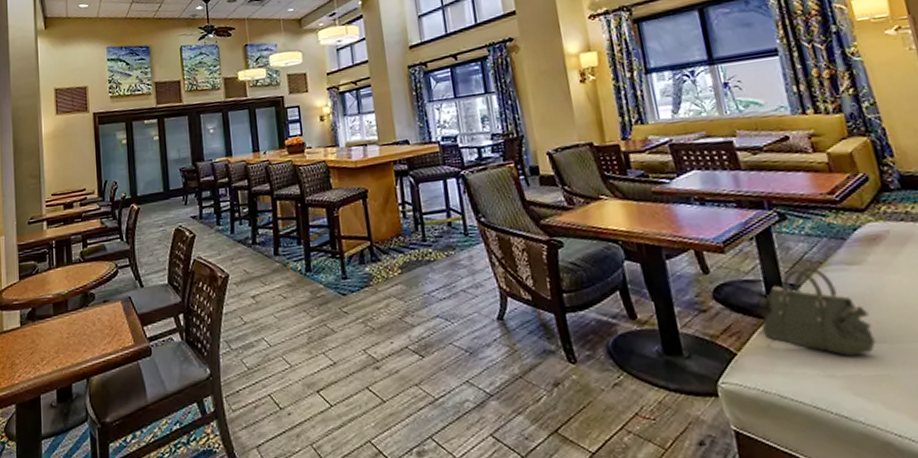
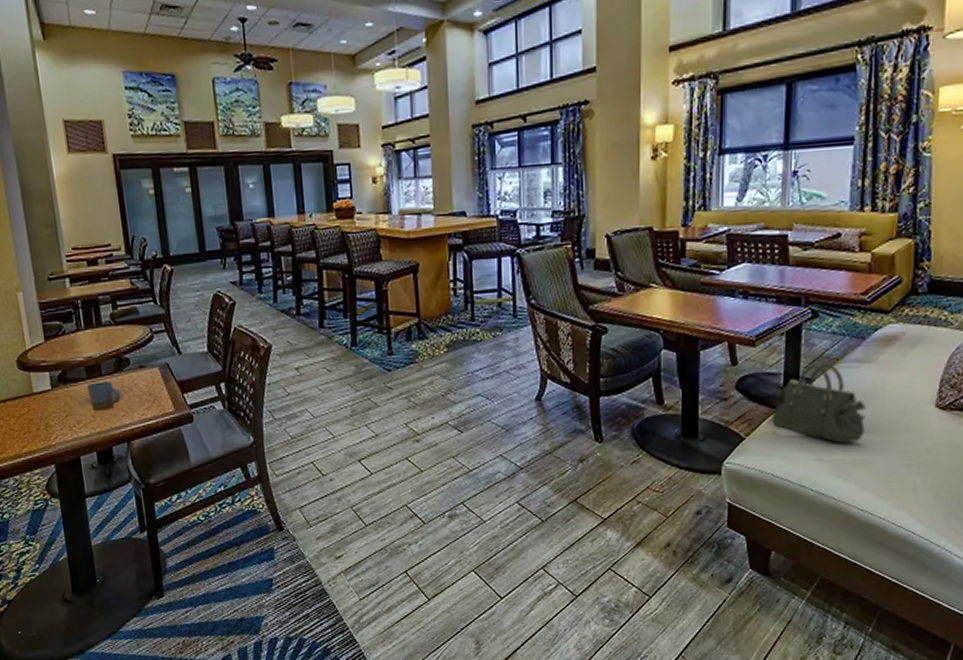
mug: none [53,317,84,349] -> present [87,381,121,412]

